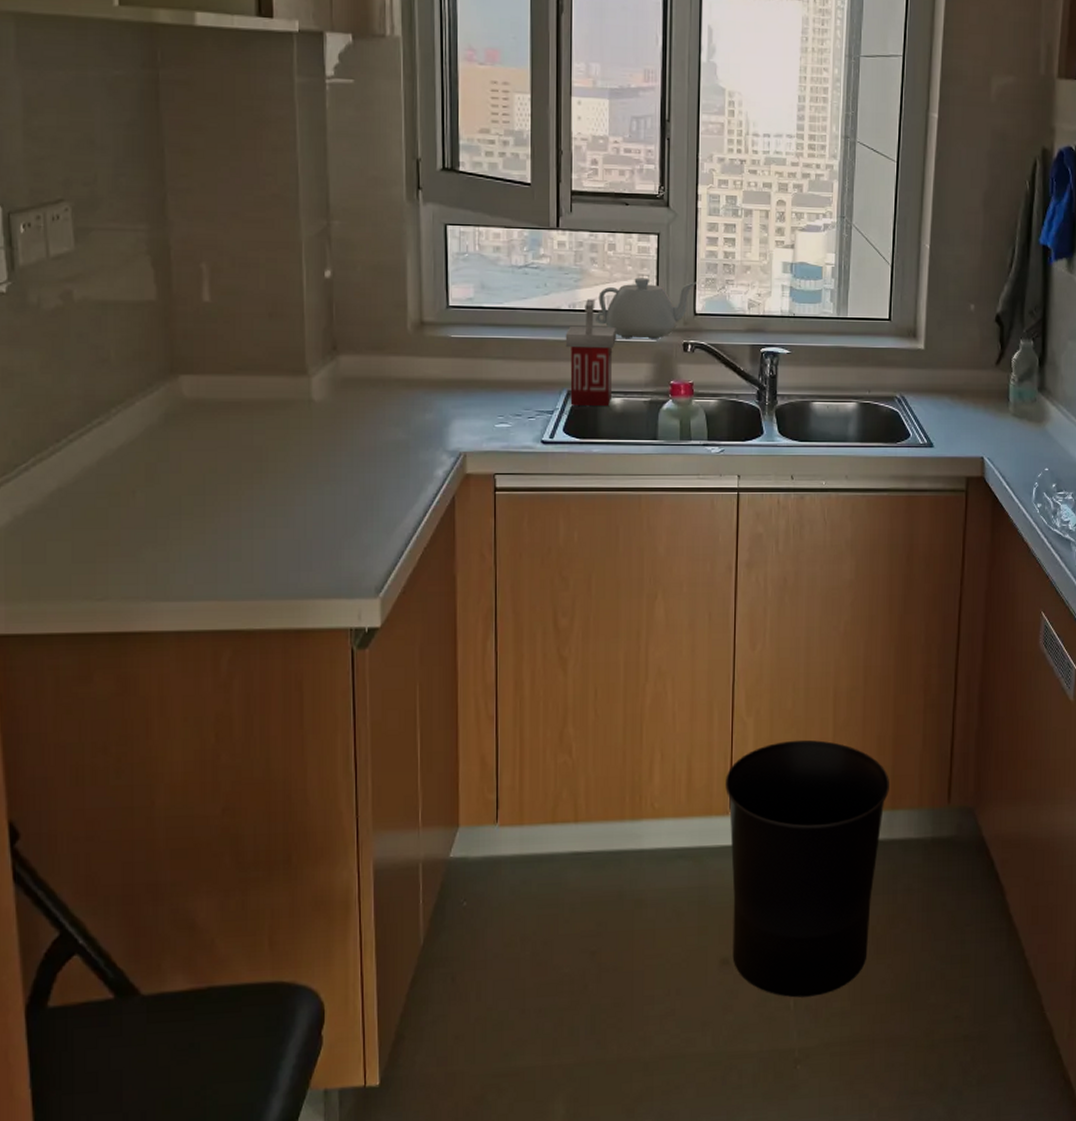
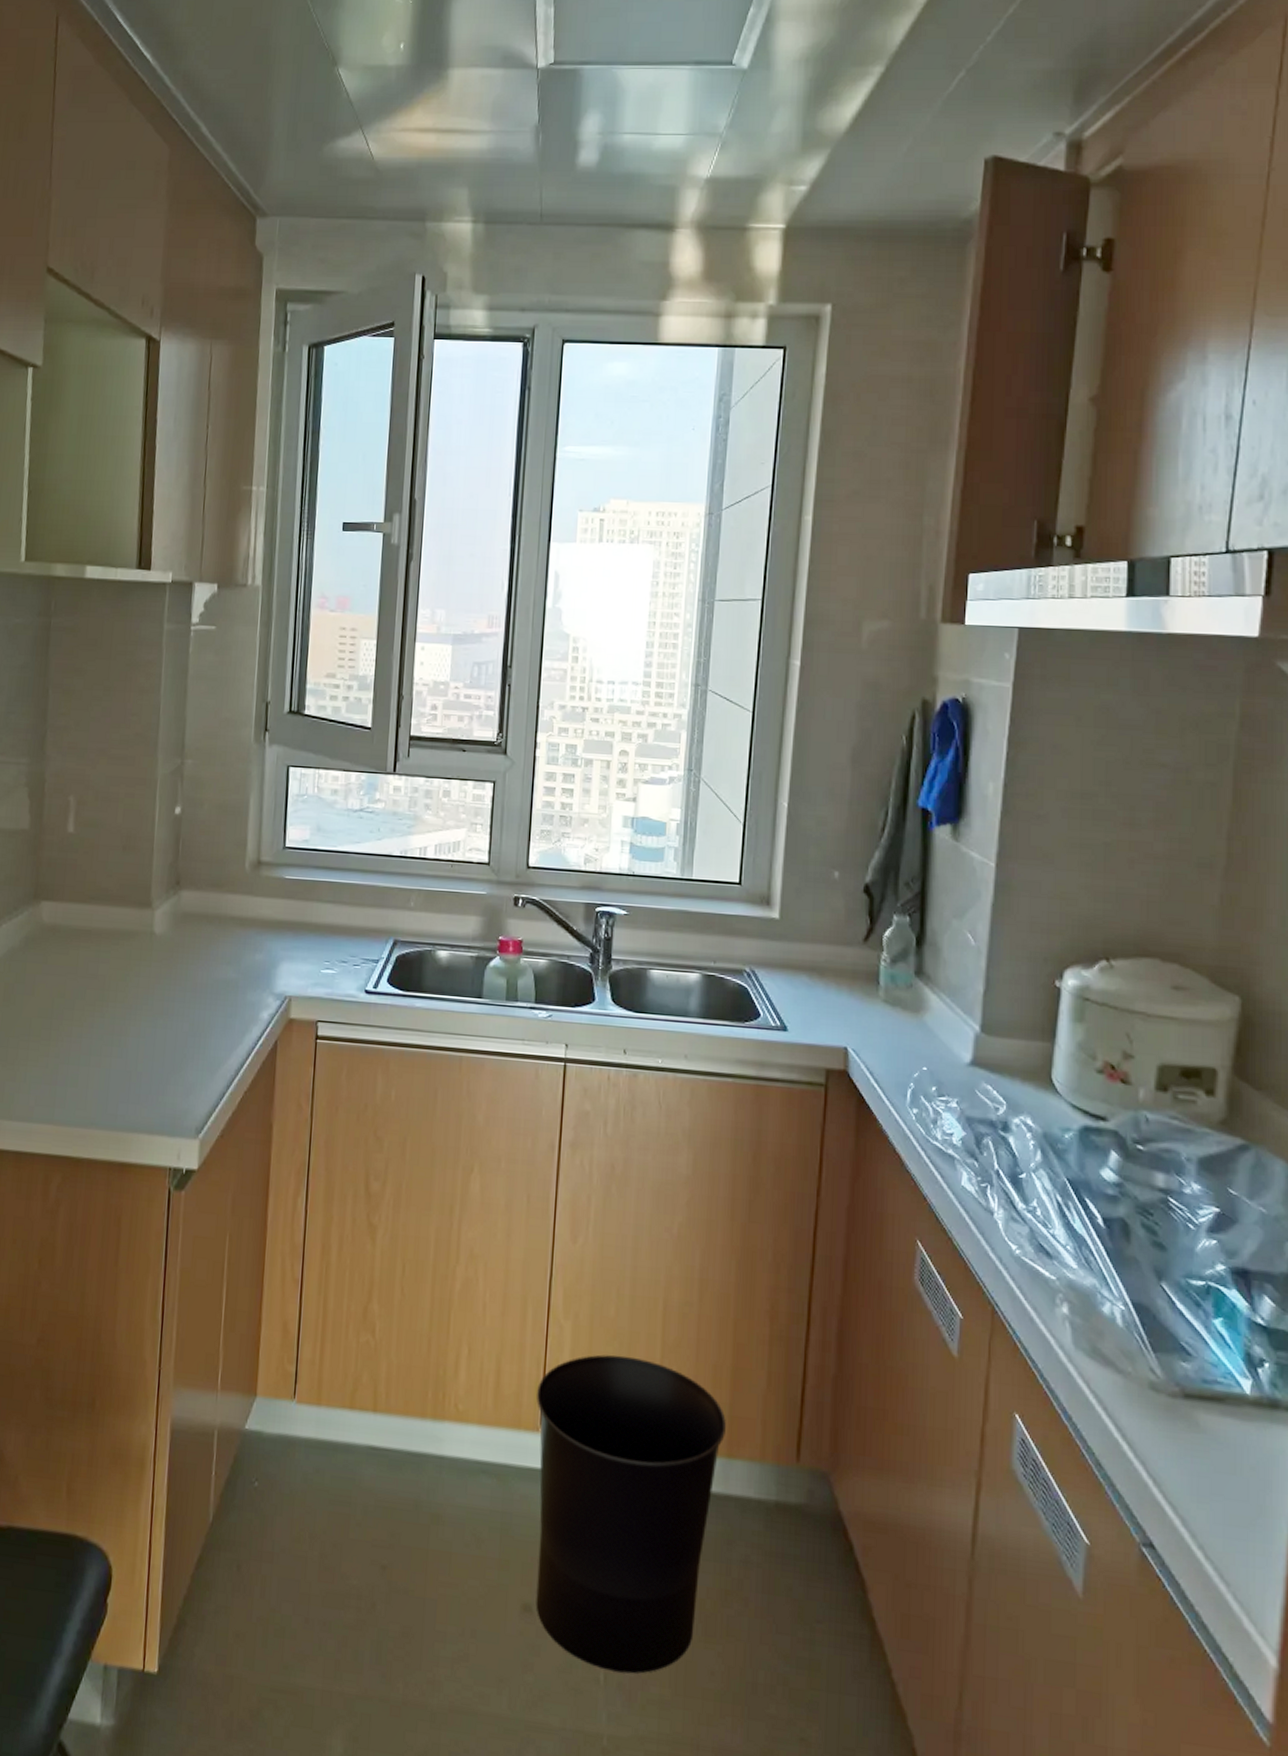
soap dispenser: present [565,299,616,406] -> none [394,846,446,958]
teapot: present [594,277,696,339] -> none [425,826,531,891]

